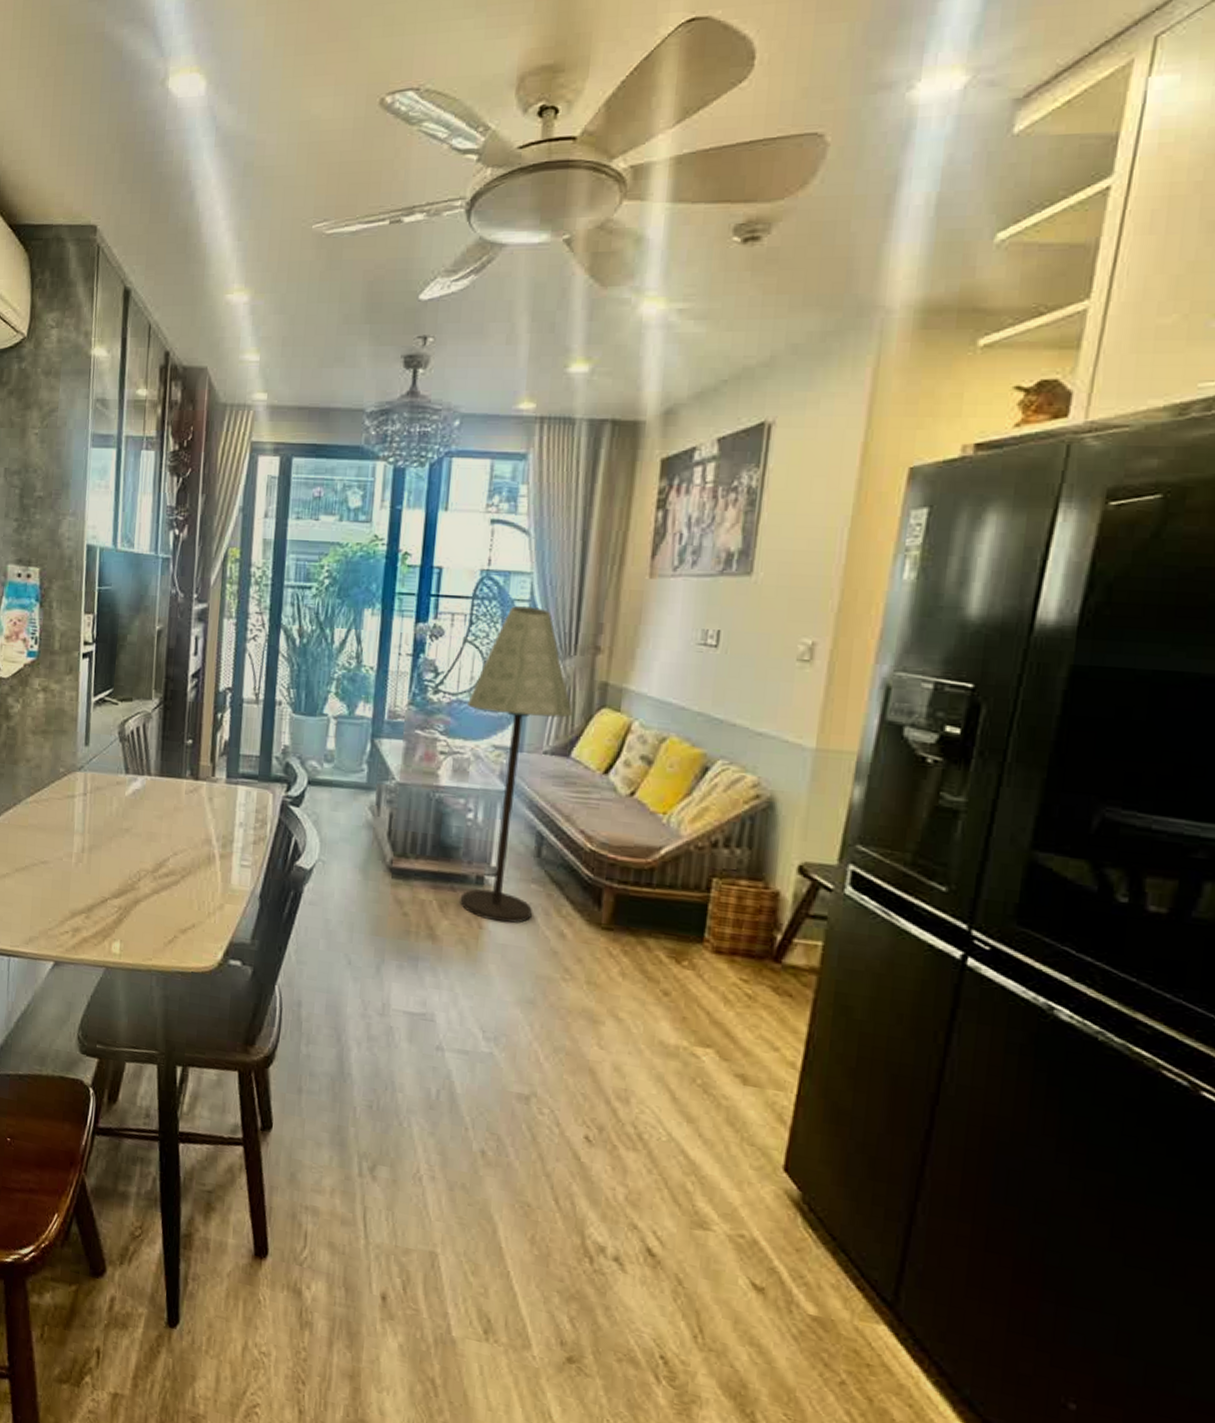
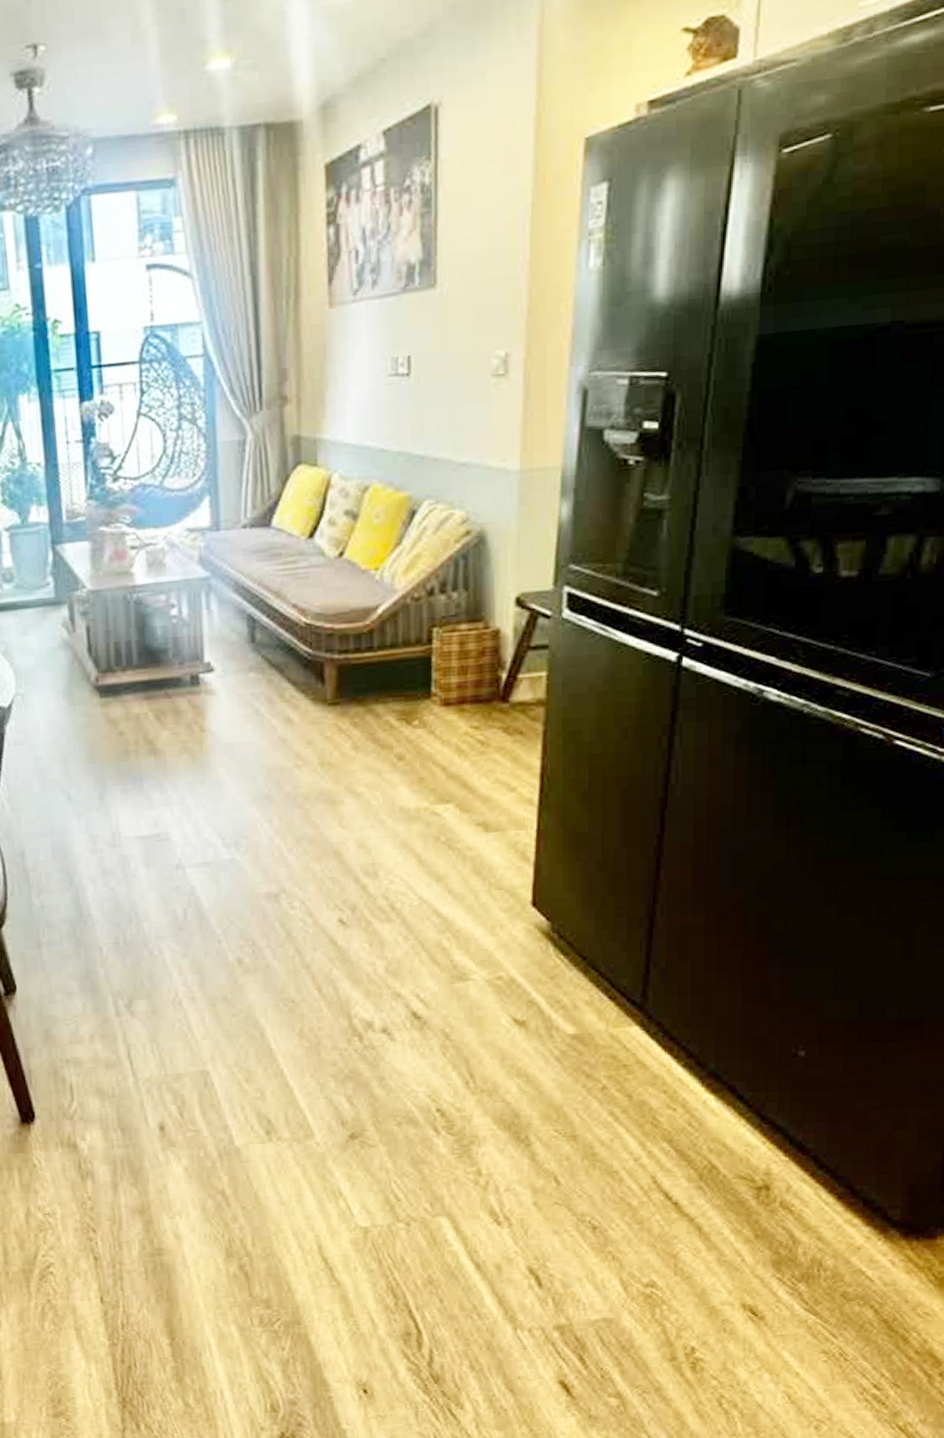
floor lamp: present [460,606,574,923] -> none [151,362,268,721]

